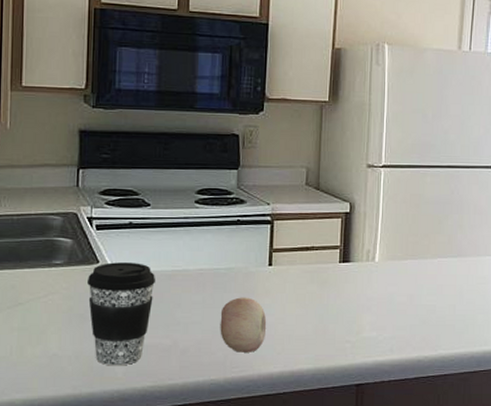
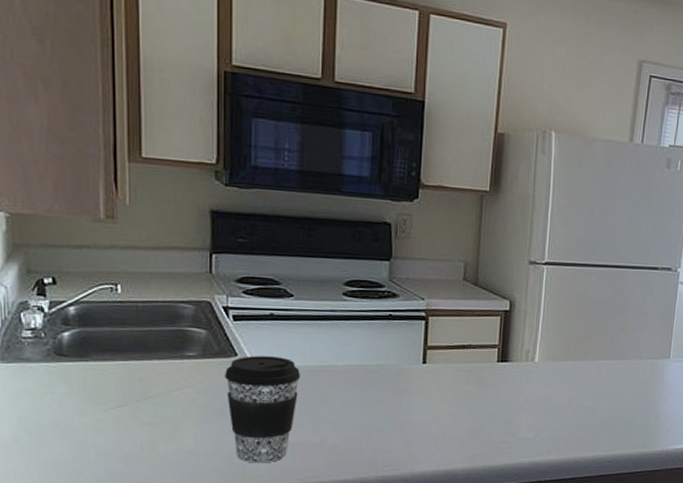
fruit: present [220,297,267,352] -> none [370,395,420,451]

